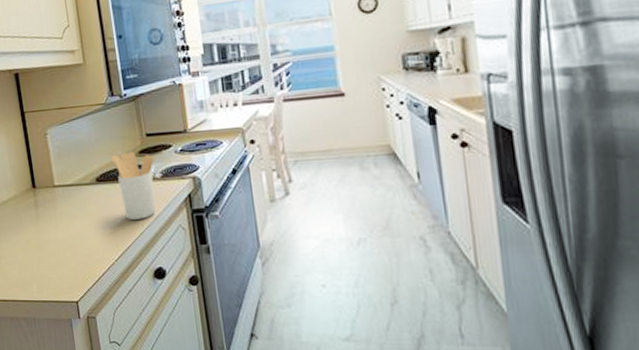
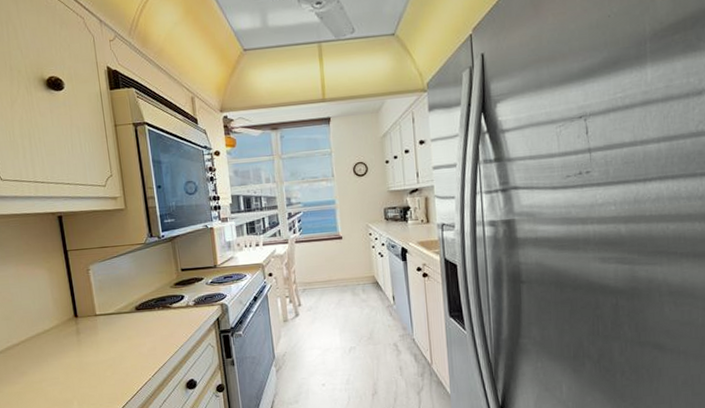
utensil holder: present [110,152,156,220] -> none [149,284,189,341]

